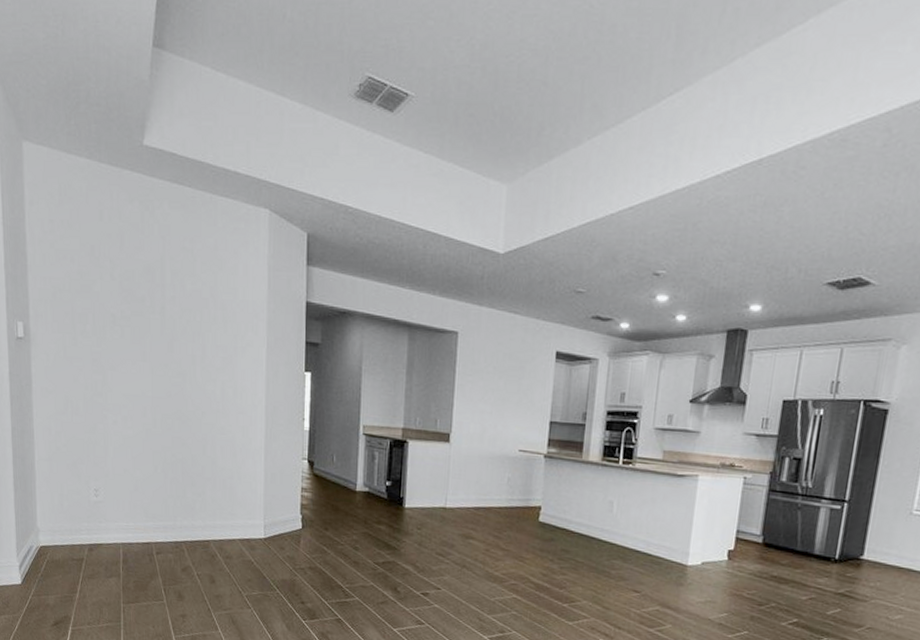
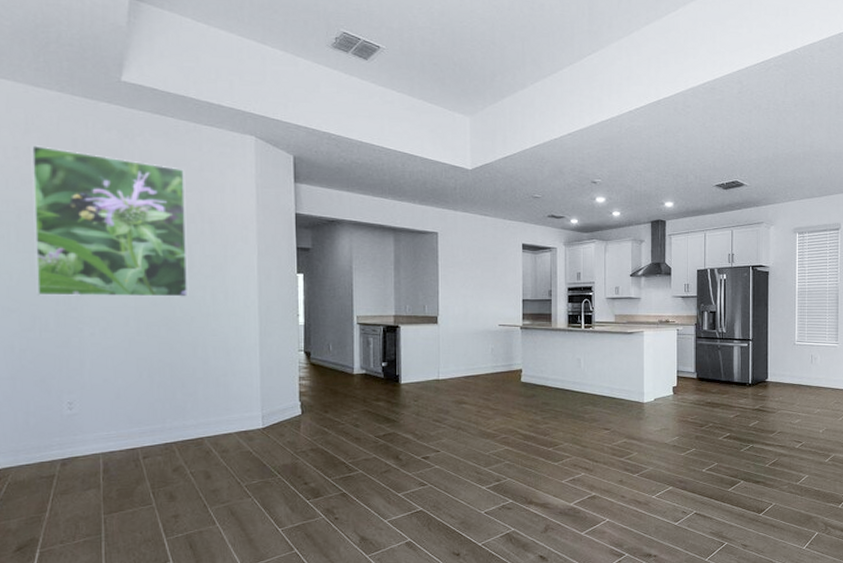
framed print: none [65,218,199,390] -> present [32,145,187,297]

